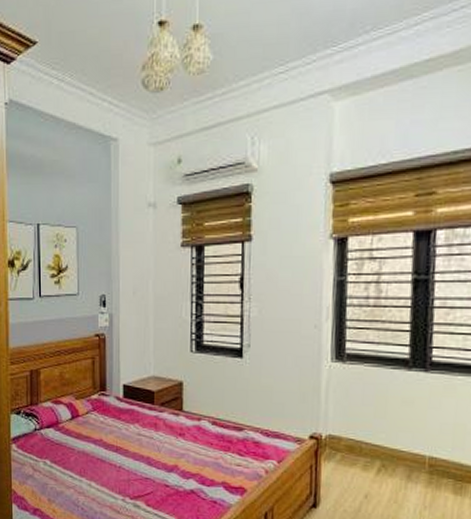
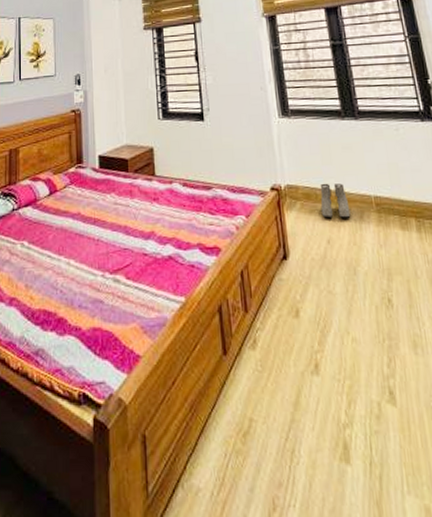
boots: none [363,437,398,476] -> present [320,183,351,218]

